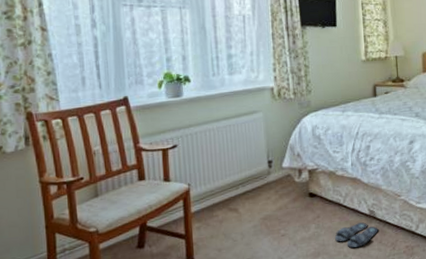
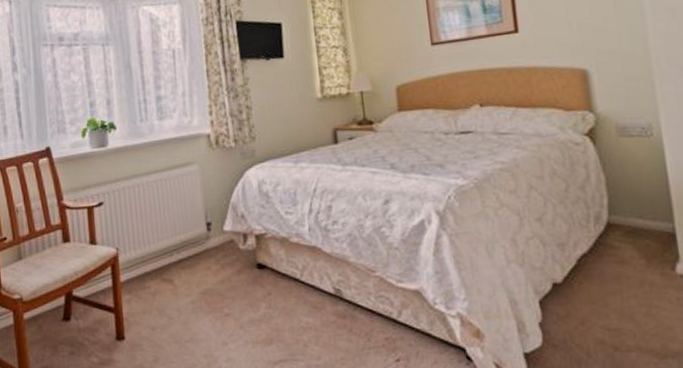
slippers: present [335,222,378,249] -> none [291,303,347,337]

